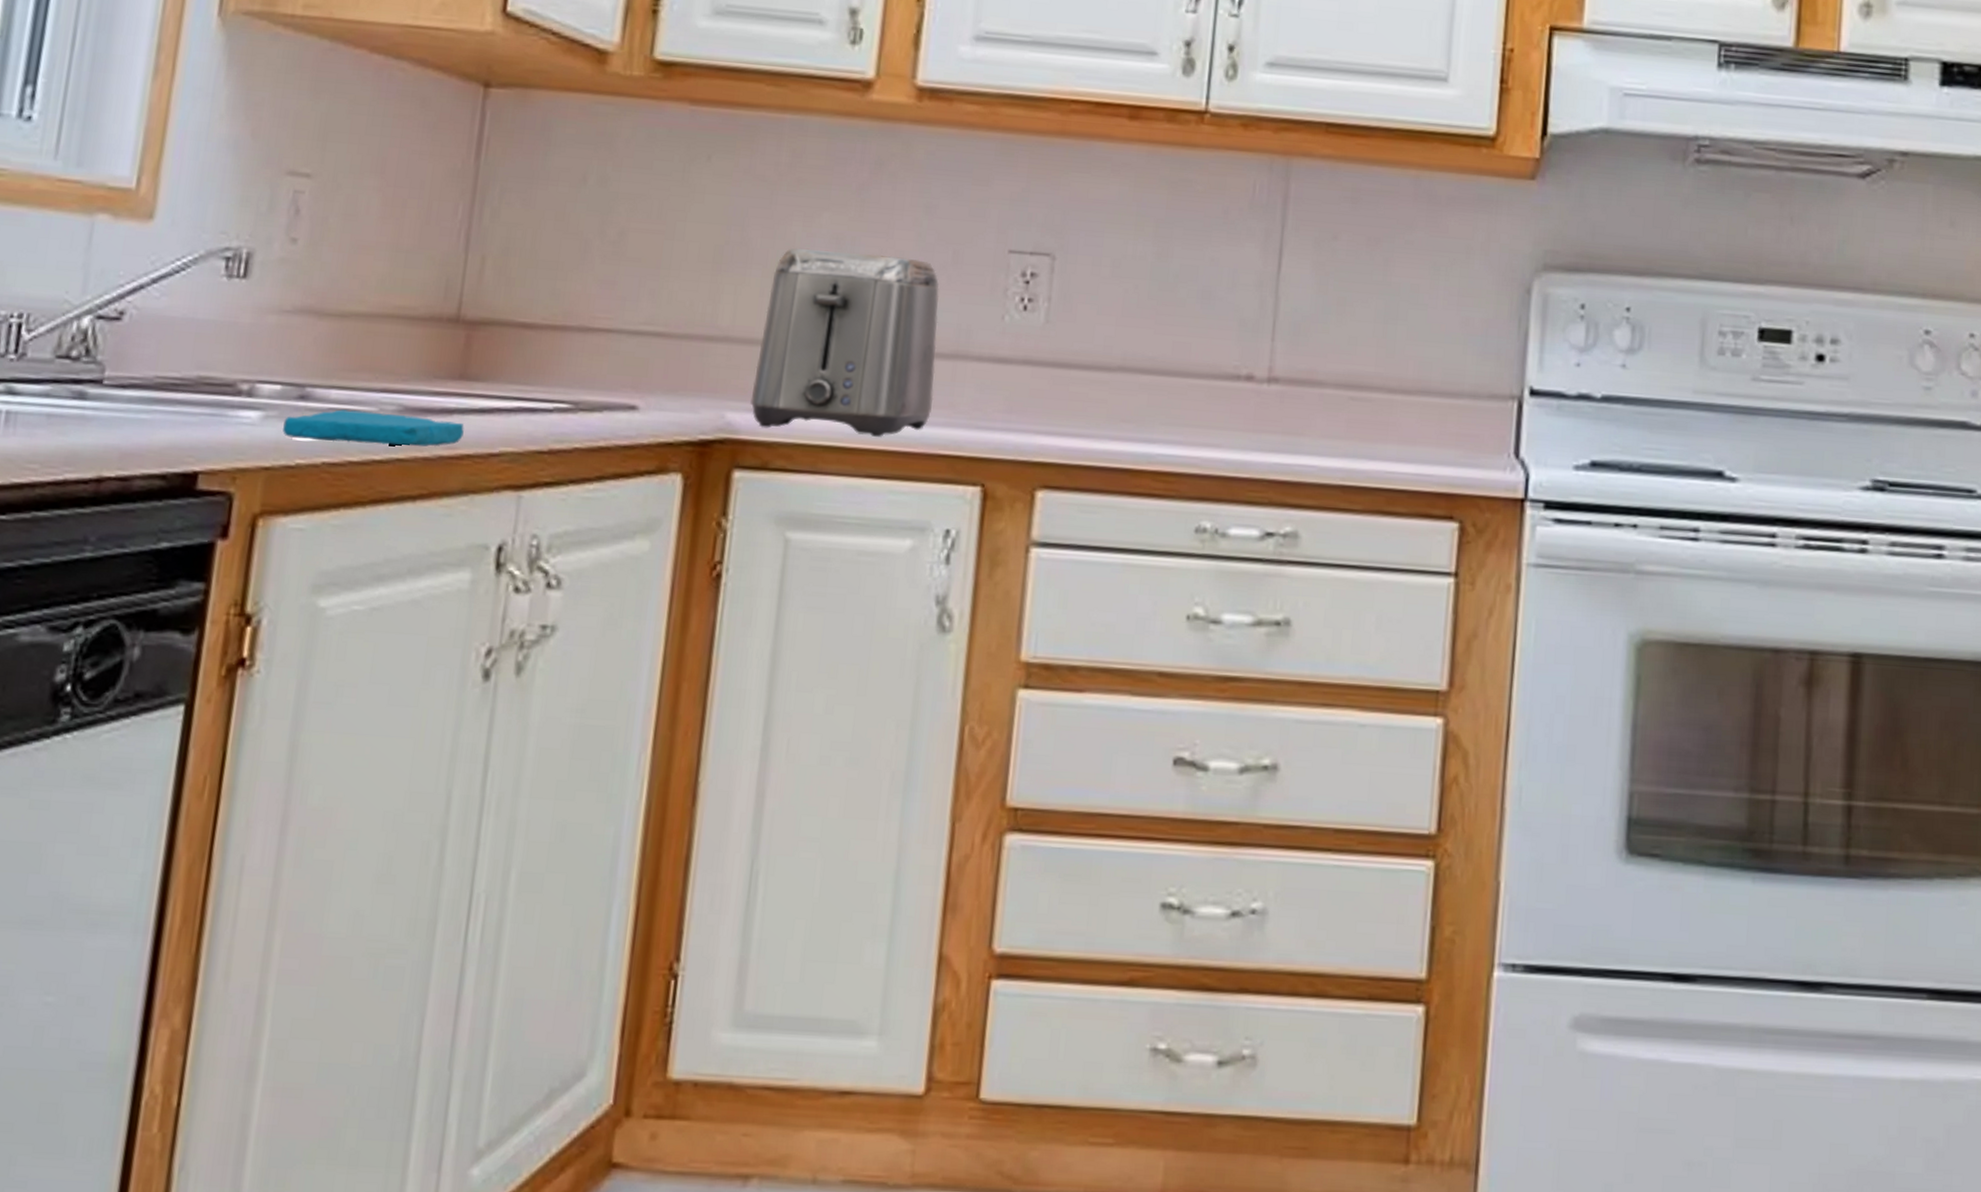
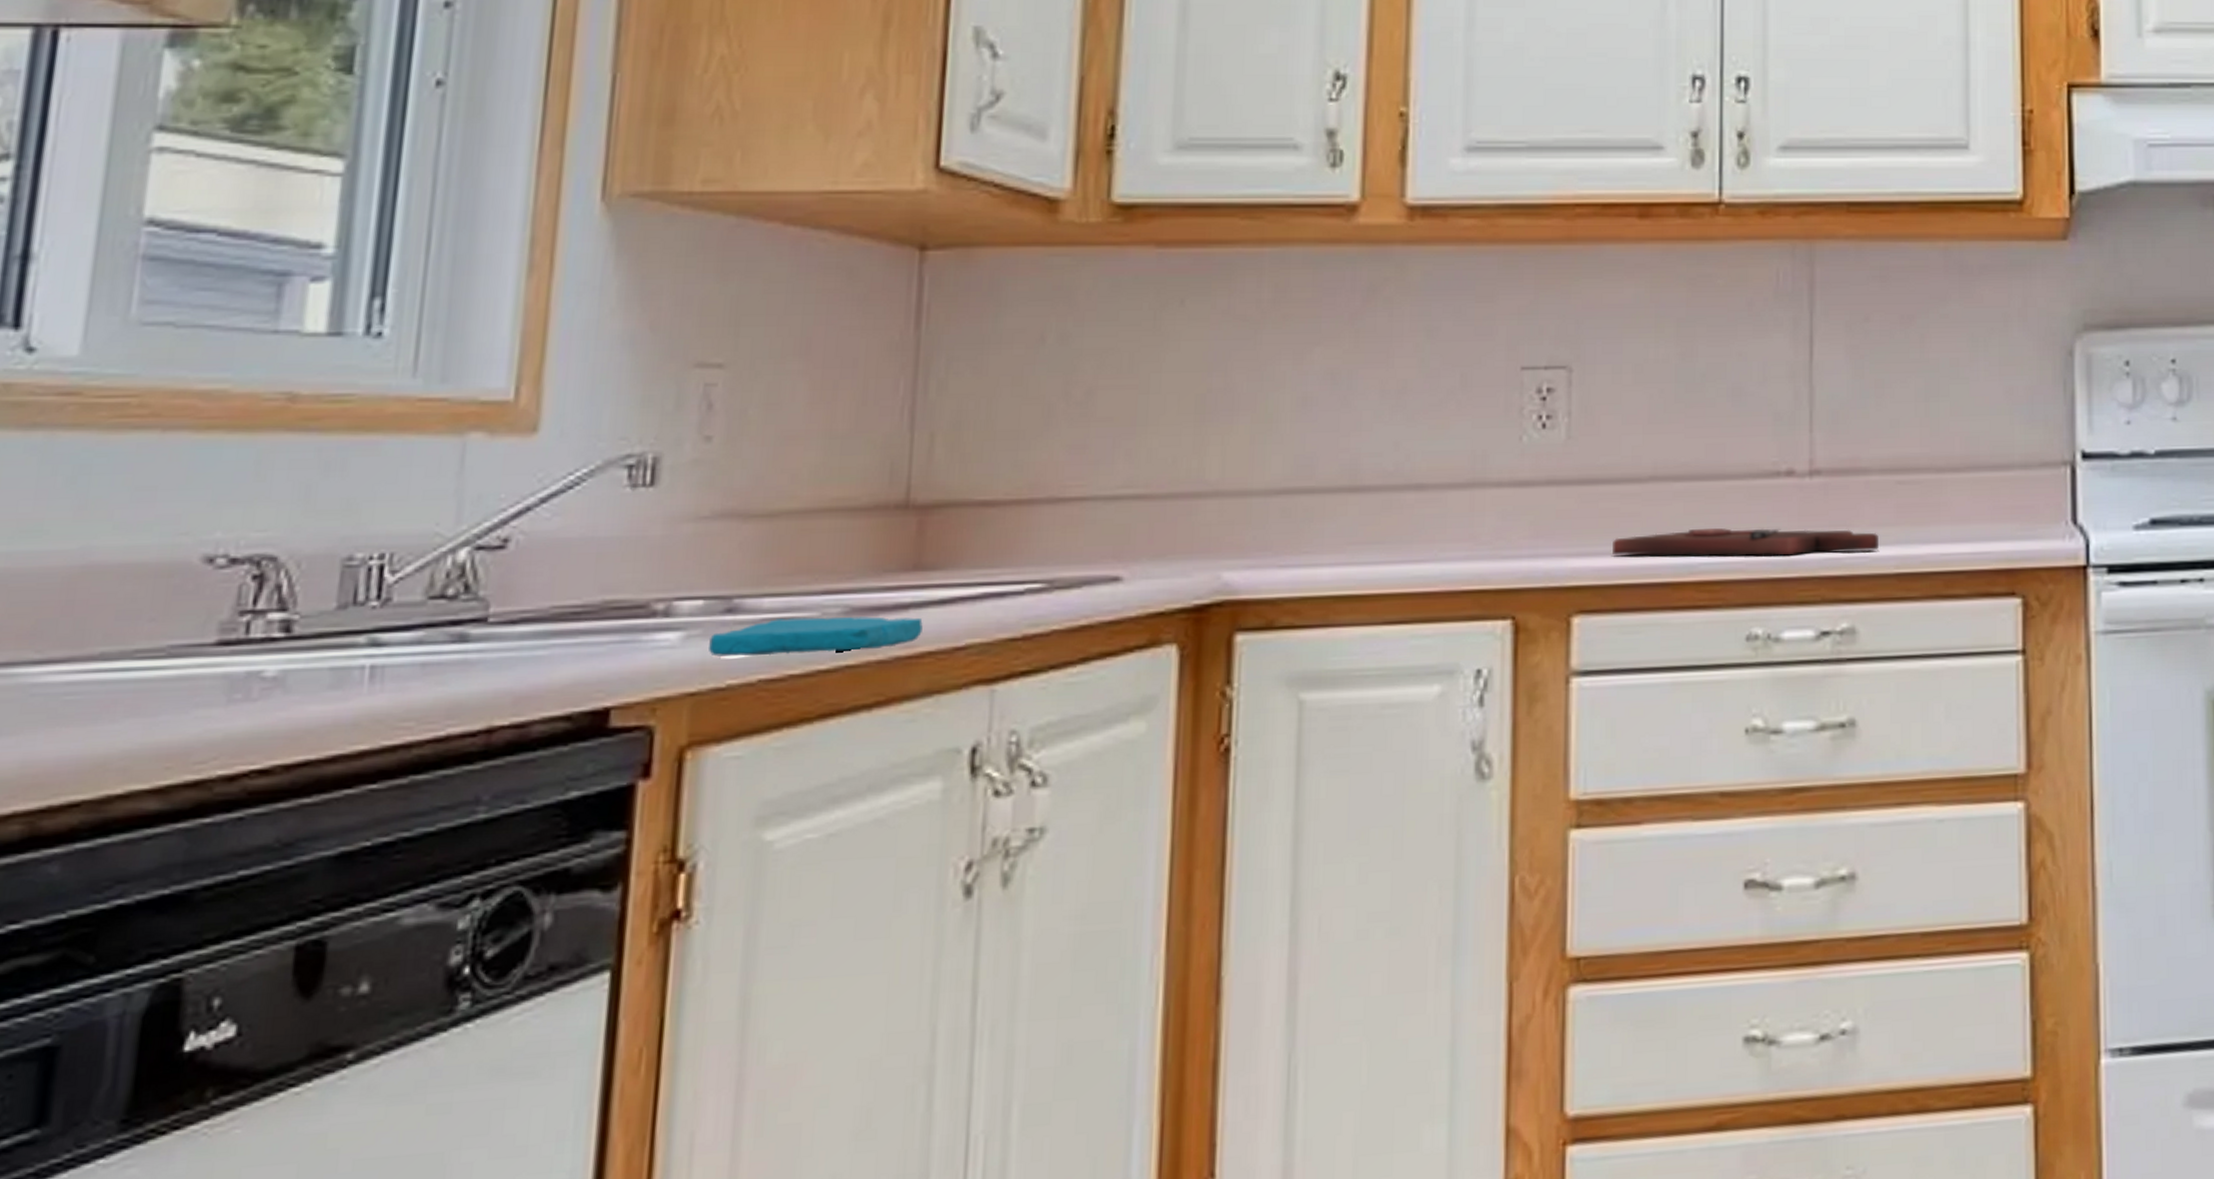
toaster: present [750,248,939,438] -> none [1248,386,1452,585]
cutting board: none [1078,421,1328,462] -> present [1612,528,1878,556]

